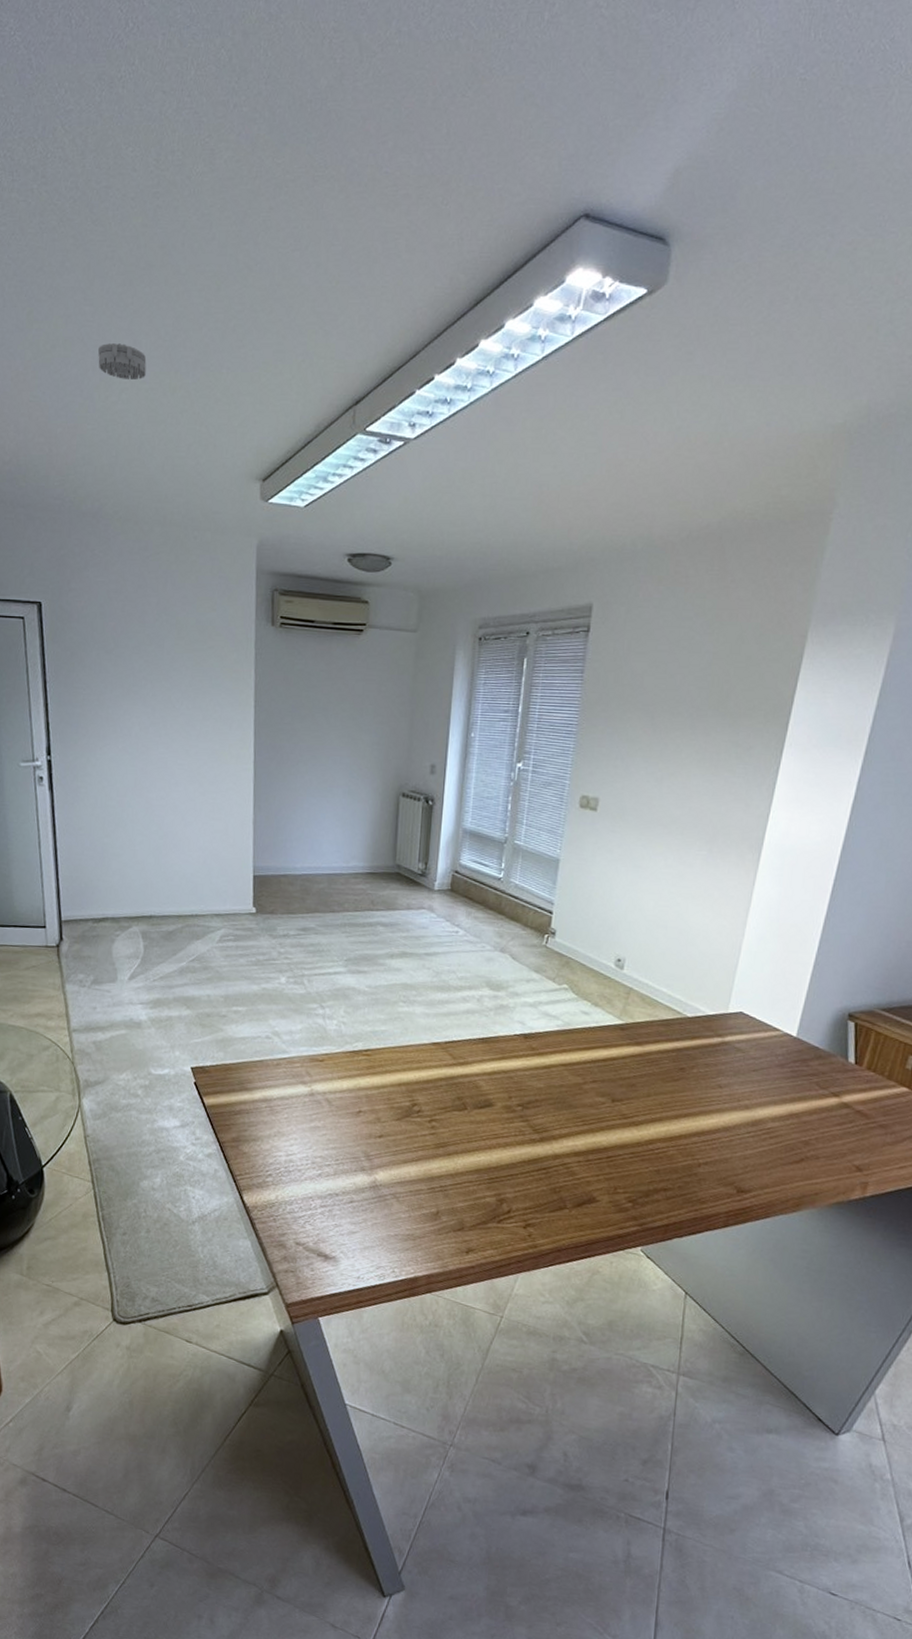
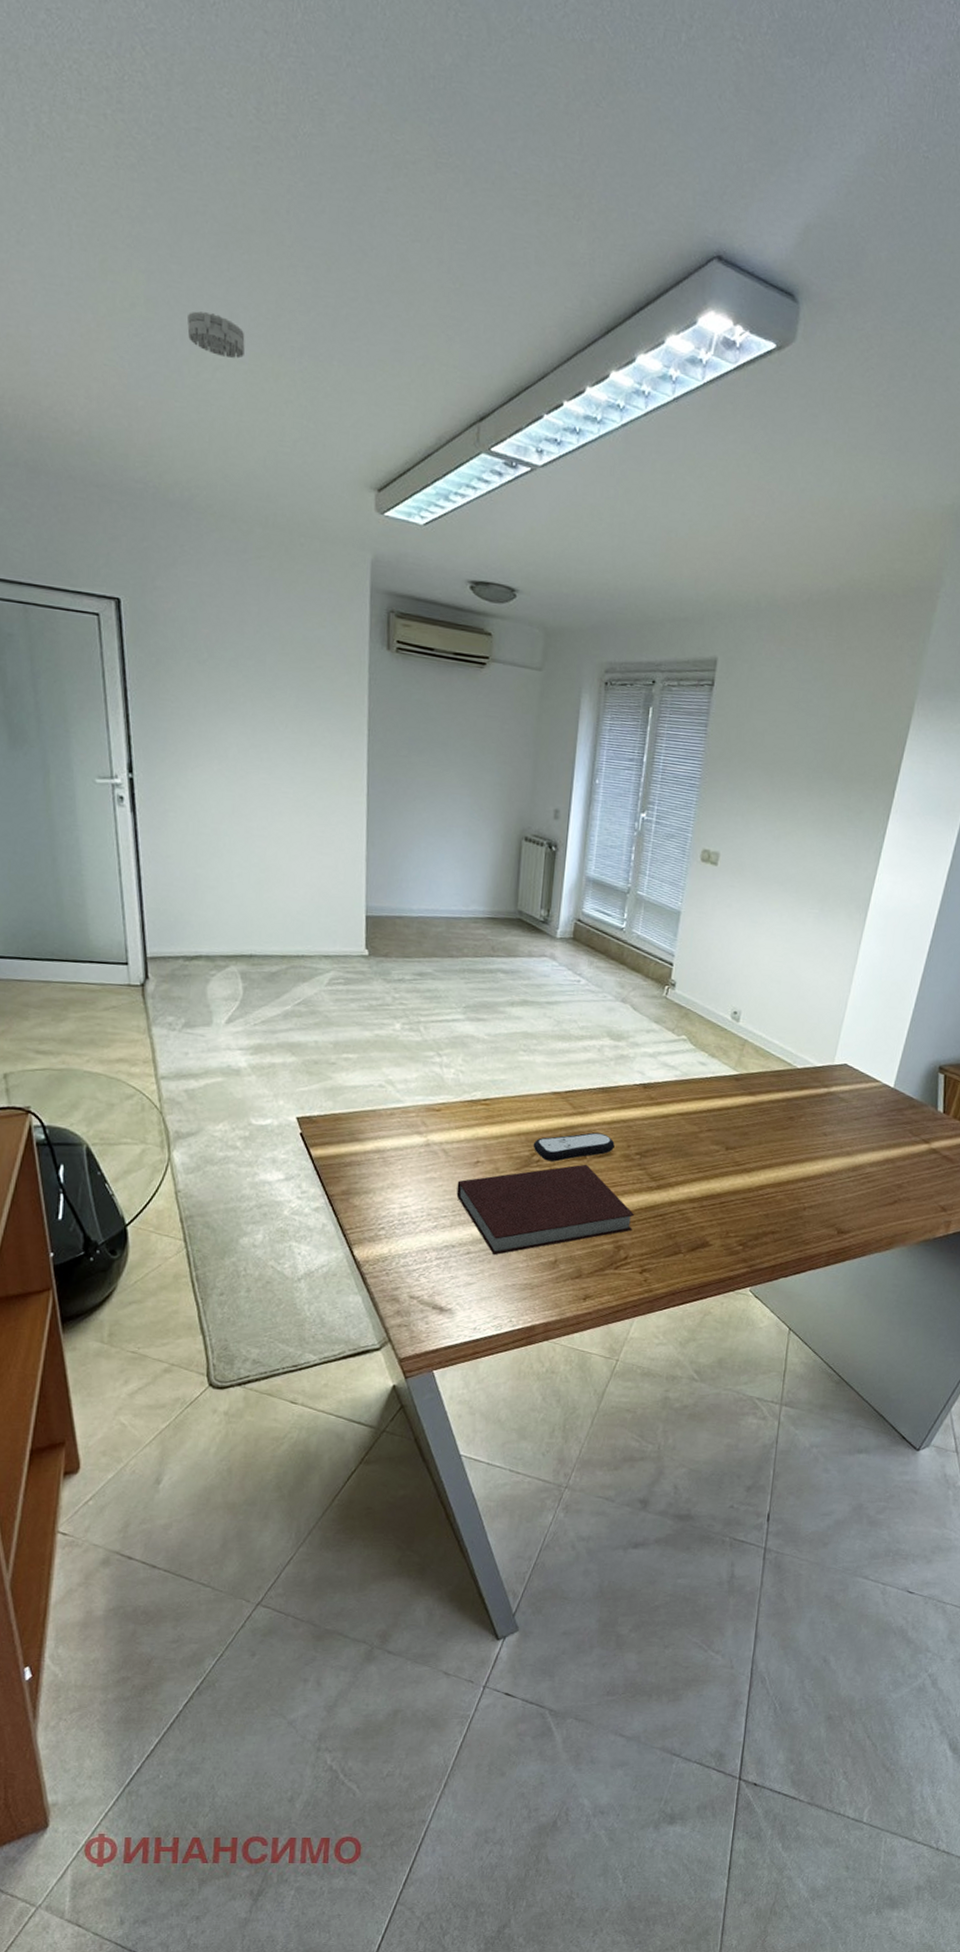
notebook: none [339,1115,518,1205] -> present [456,1164,635,1256]
remote control: none [413,1083,496,1112] -> present [533,1132,615,1162]

